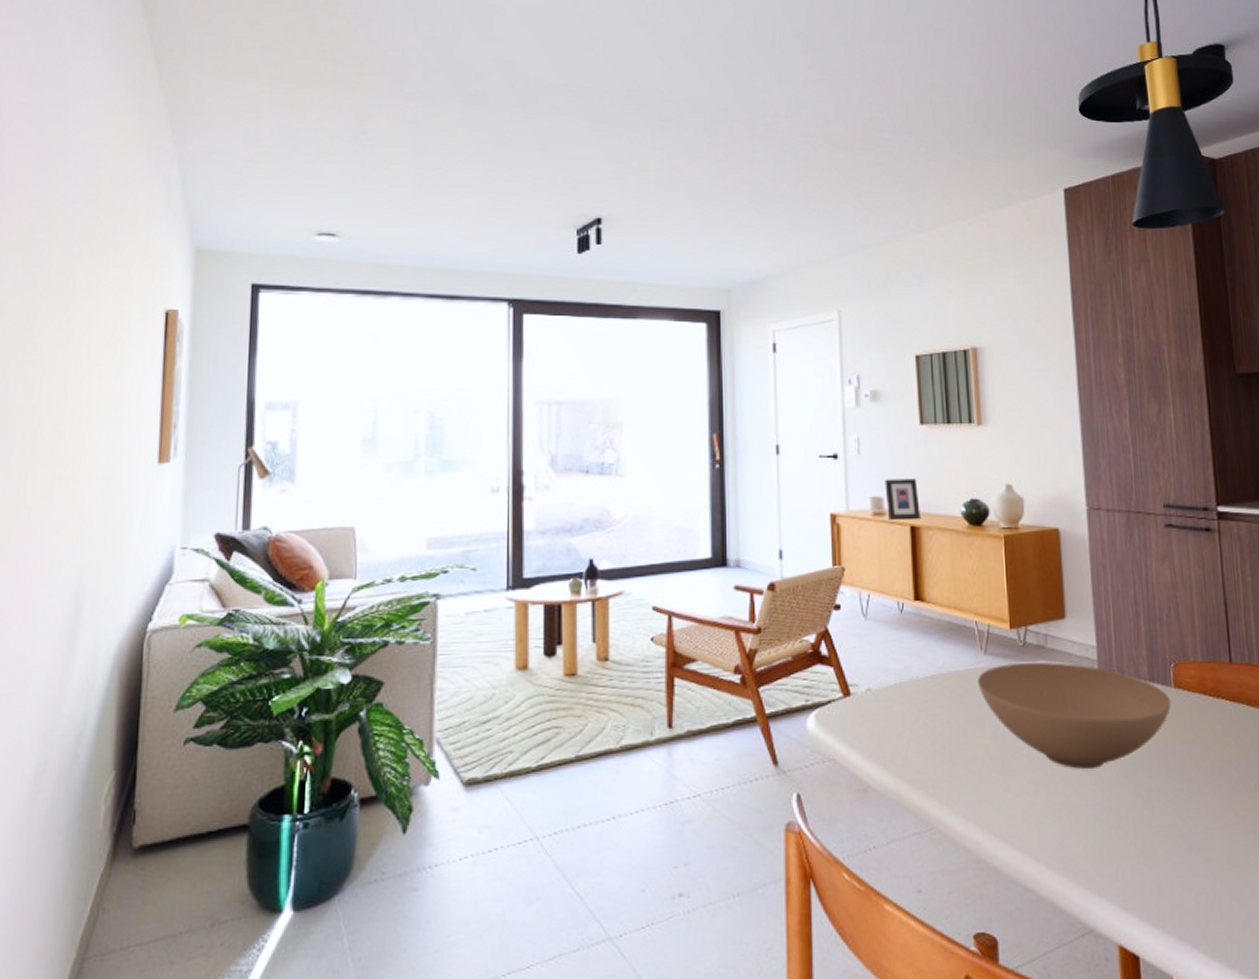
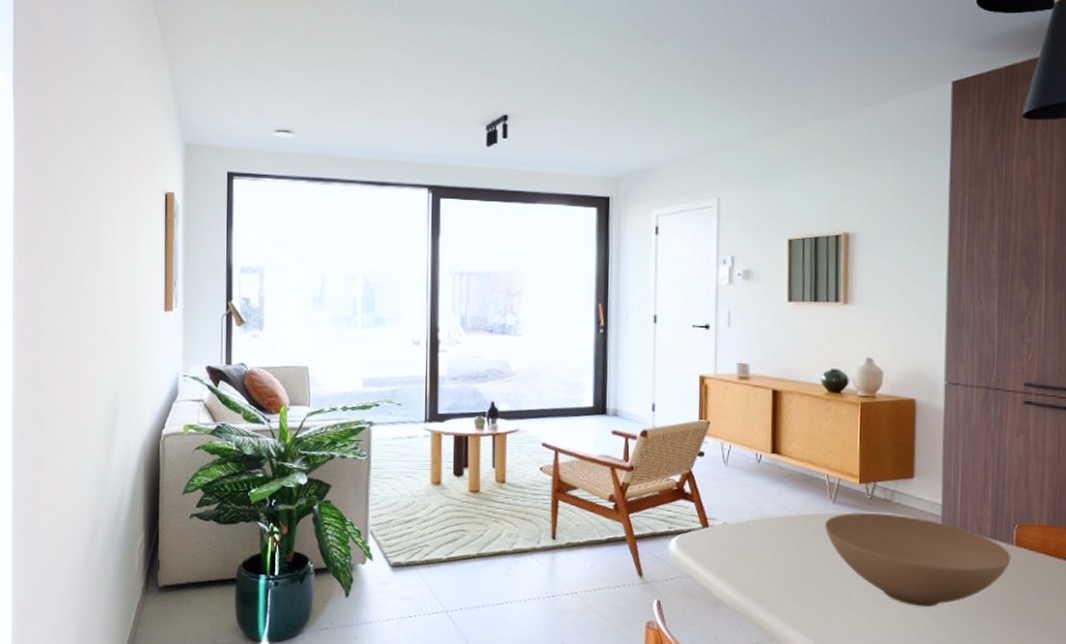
picture frame: present [885,479,920,519] -> none [751,348,783,384]

